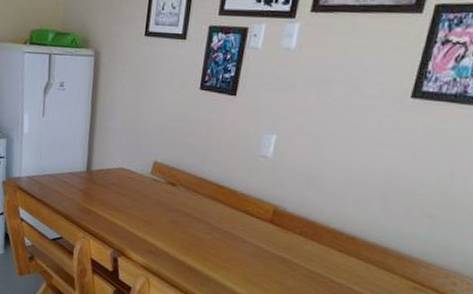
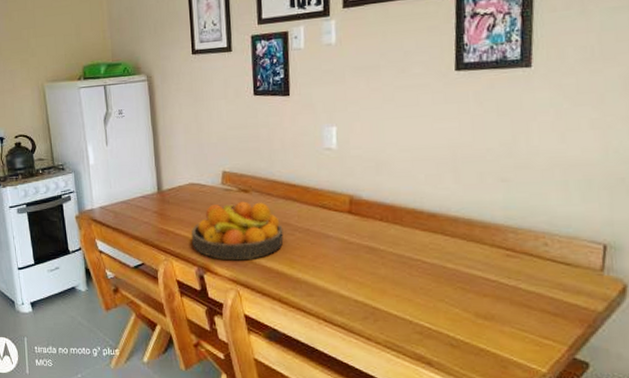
fruit bowl: none [112,191,203,251] -> present [191,201,284,261]

